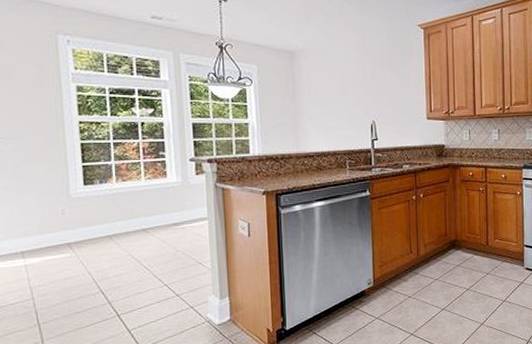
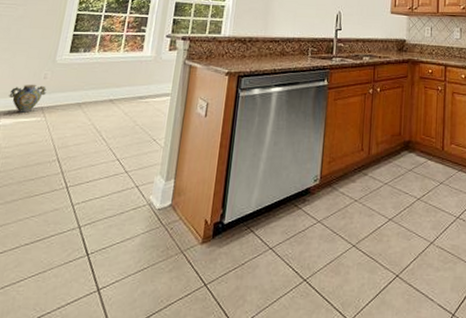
ceramic jug: none [26,221,69,251] -> present [8,84,47,113]

